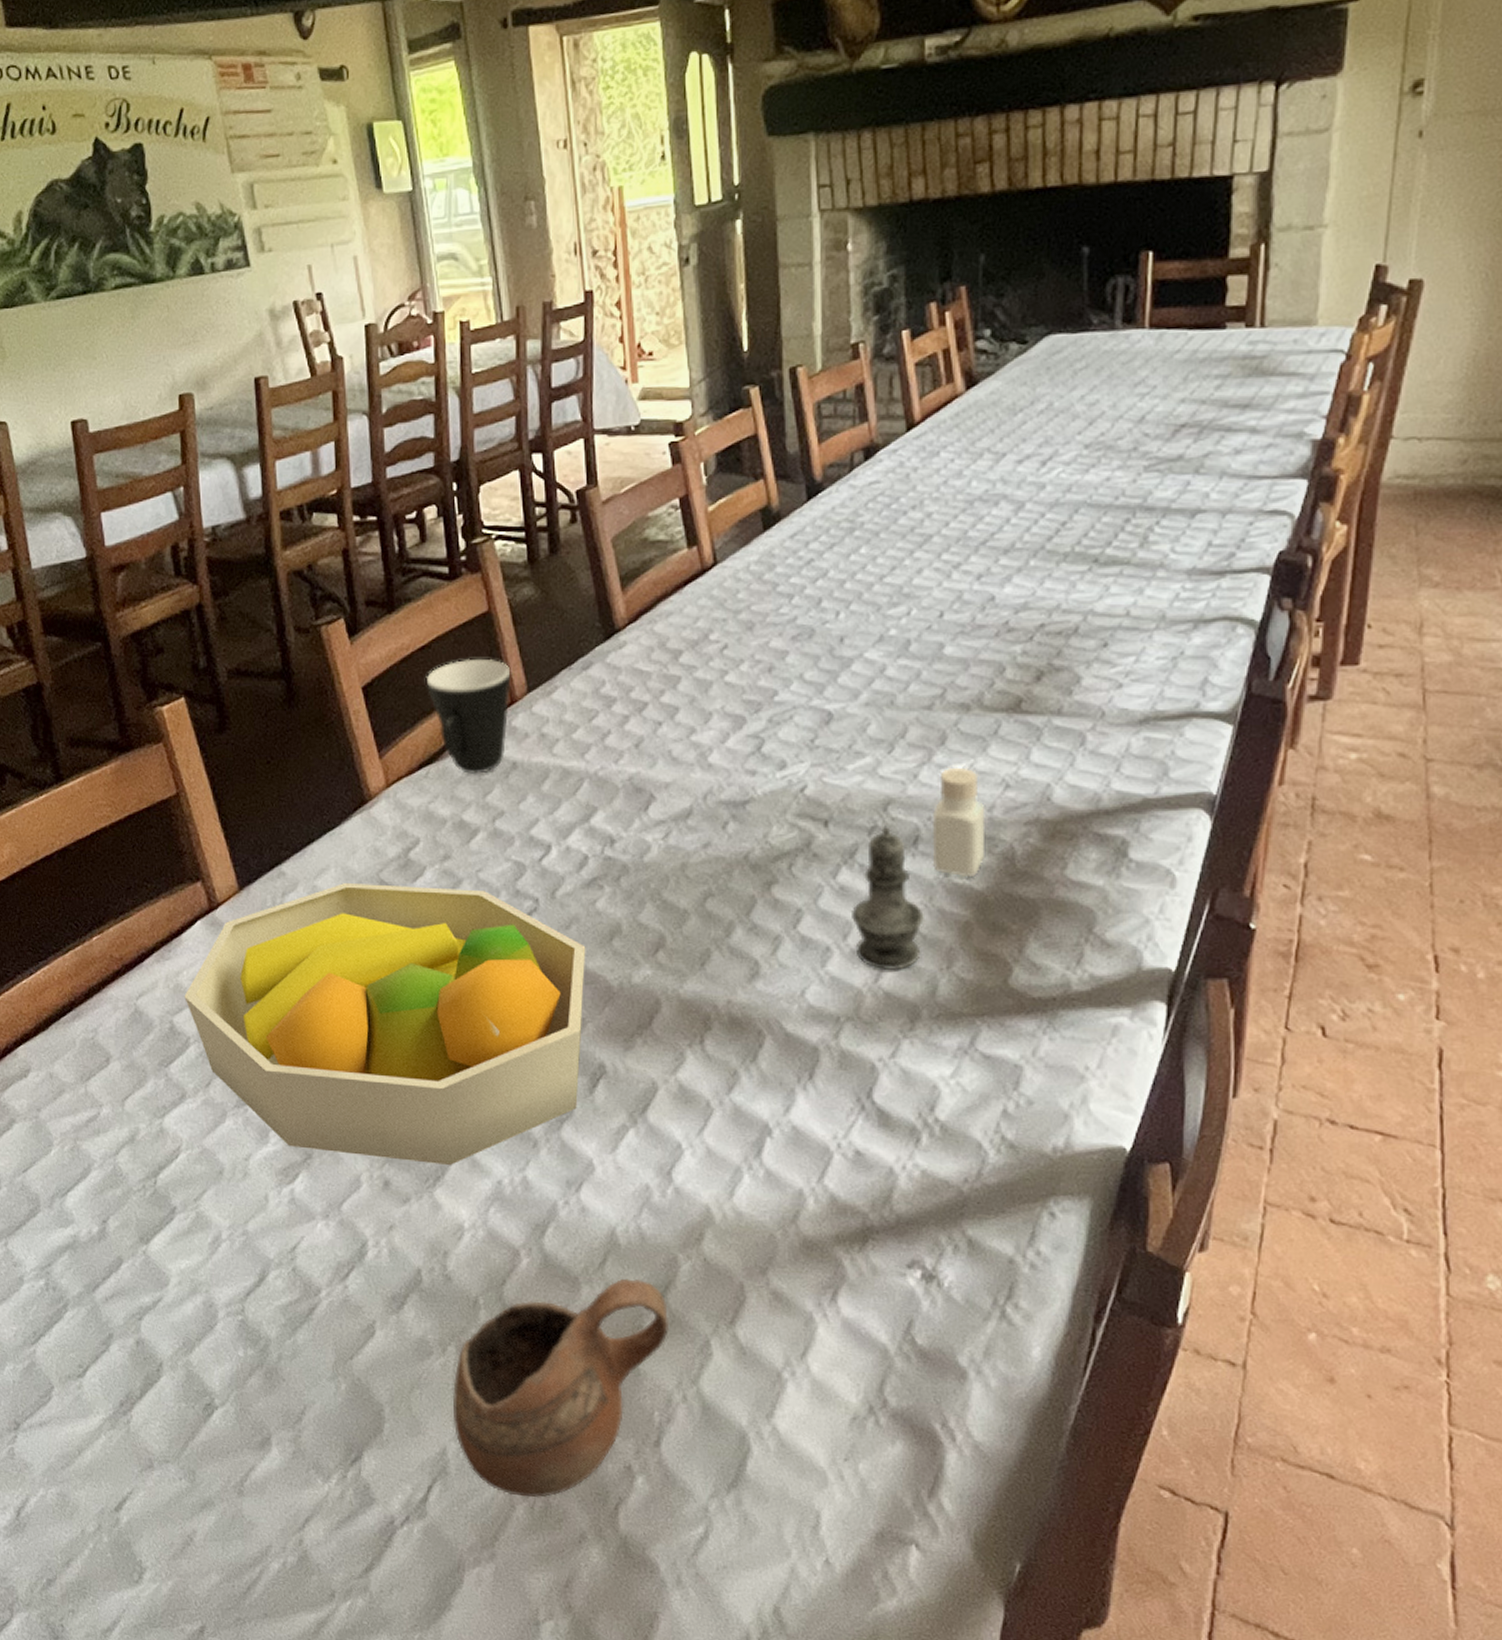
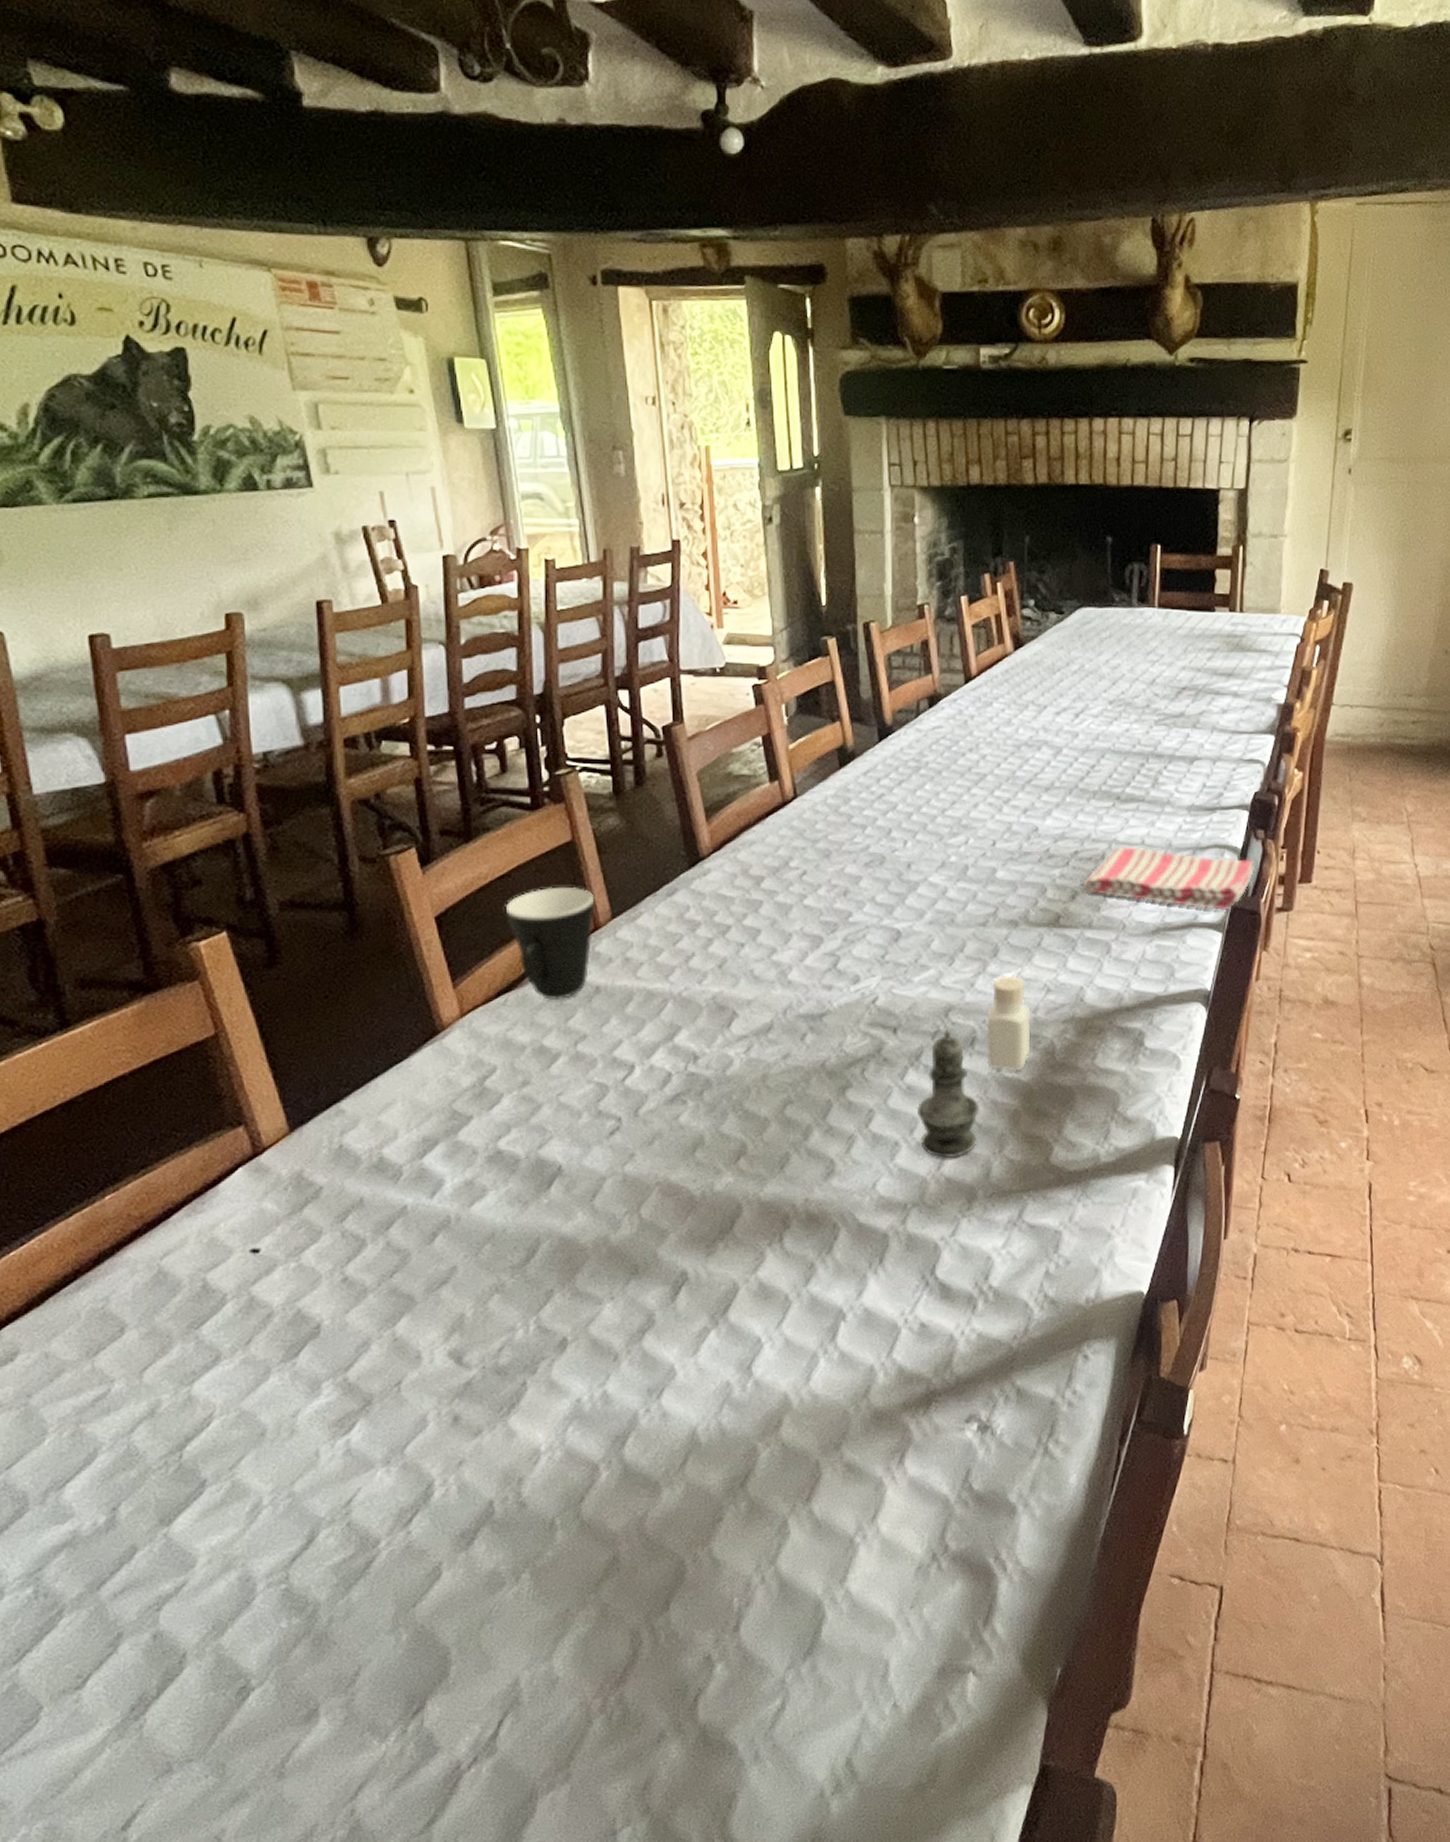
fruit bowl: present [184,883,586,1165] -> none [221,1113,669,1396]
cup: present [453,1278,670,1498] -> none [526,1472,749,1710]
dish towel: none [1051,618,1278,699] -> present [1083,846,1254,911]

